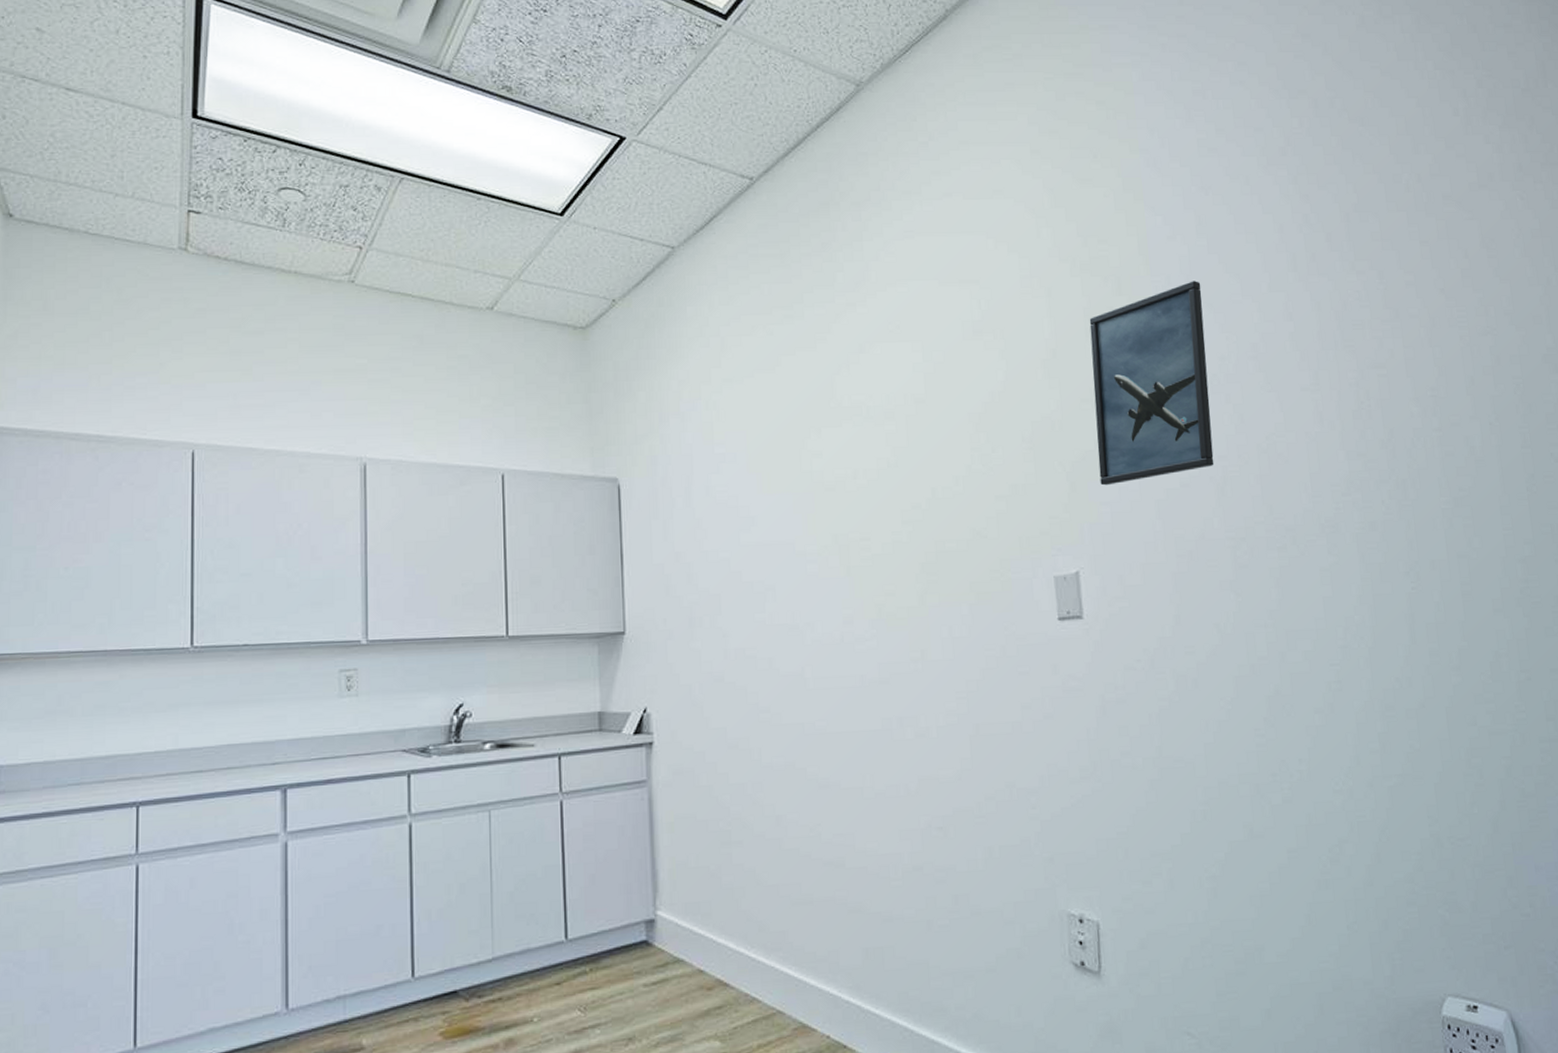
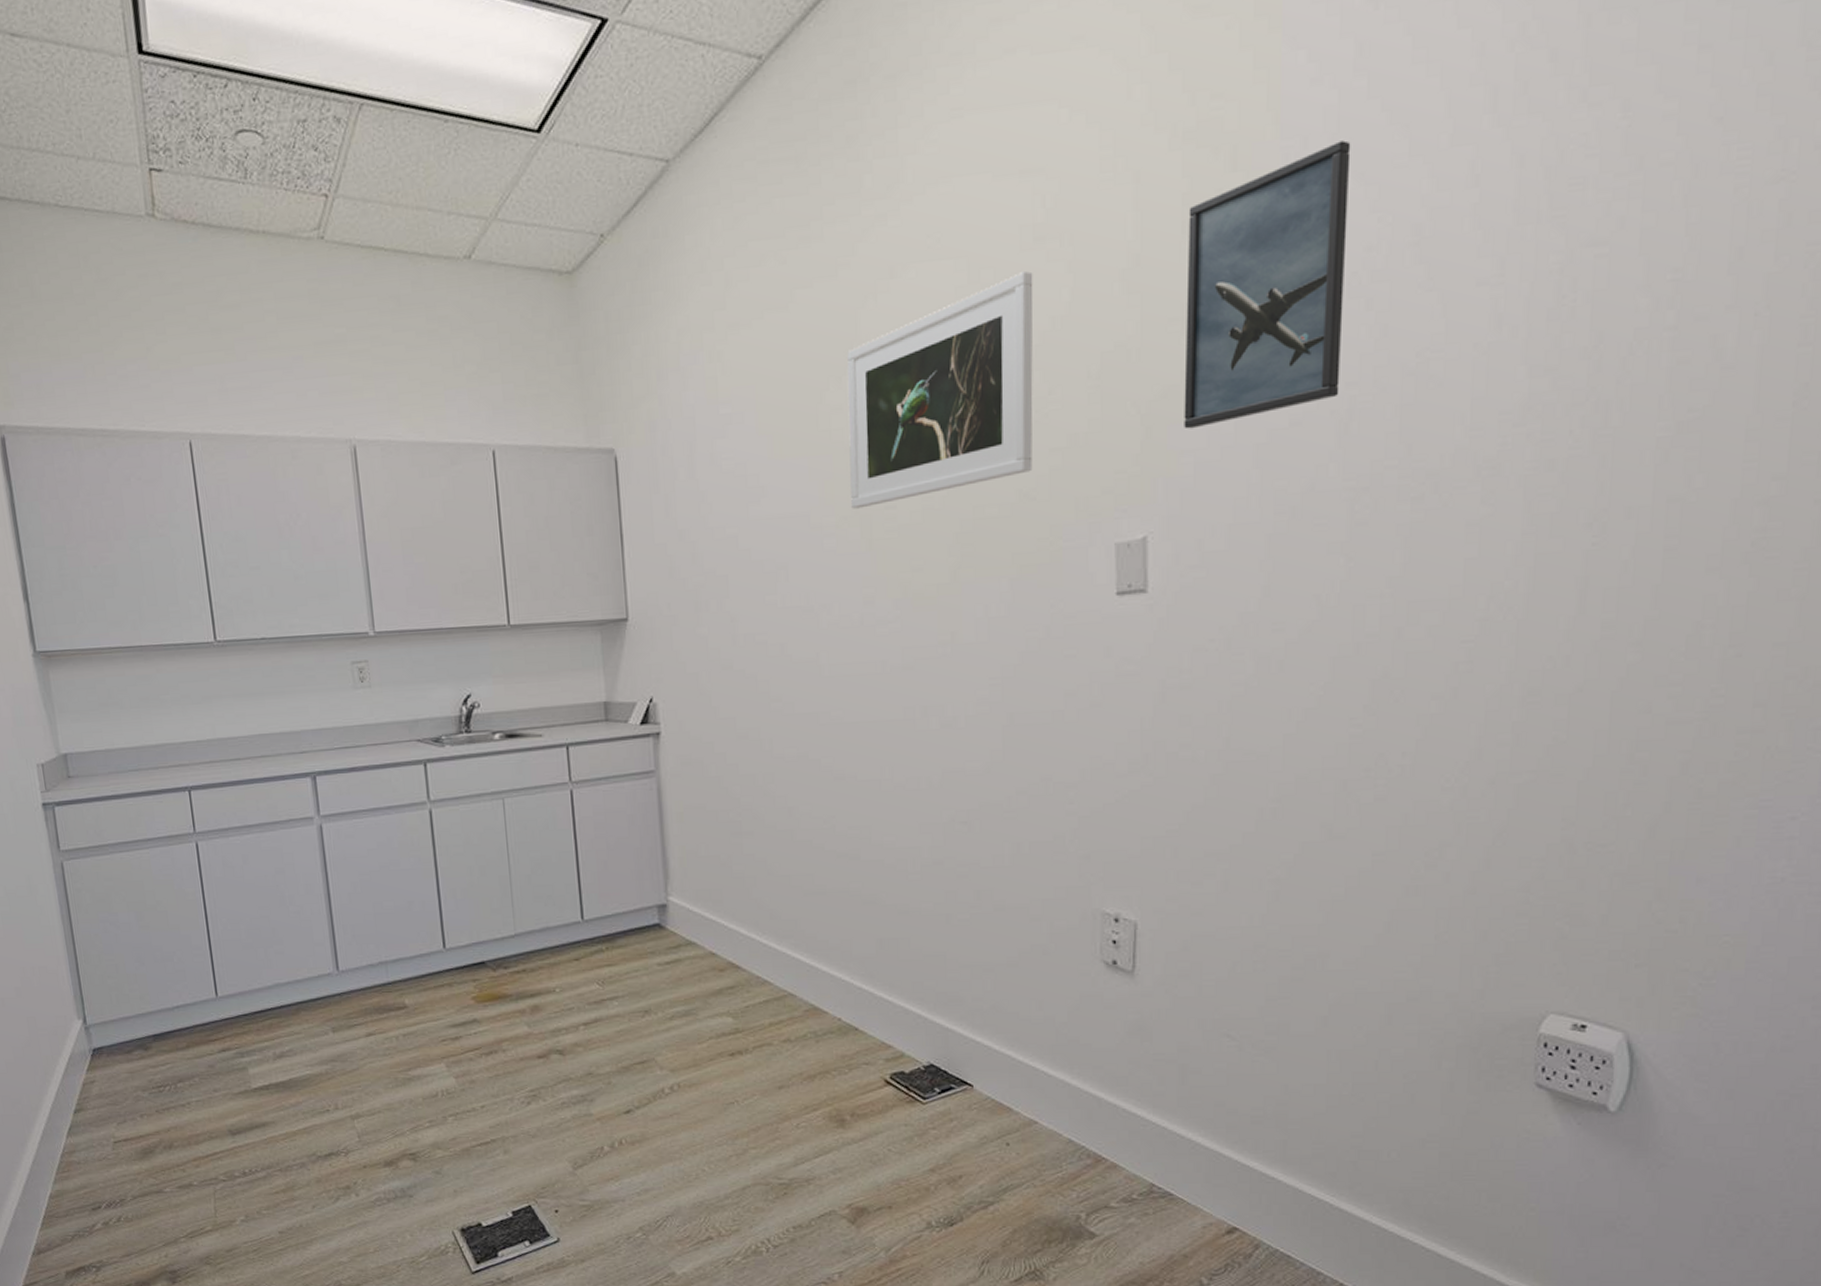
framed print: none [825,356,983,540] -> present [847,271,1034,509]

